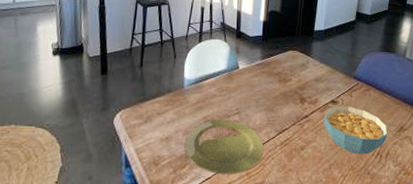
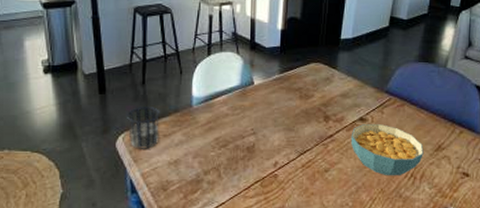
cup: none [125,86,155,126] -> present [127,105,160,149]
plate: present [184,119,264,175] -> none [195,140,283,200]

